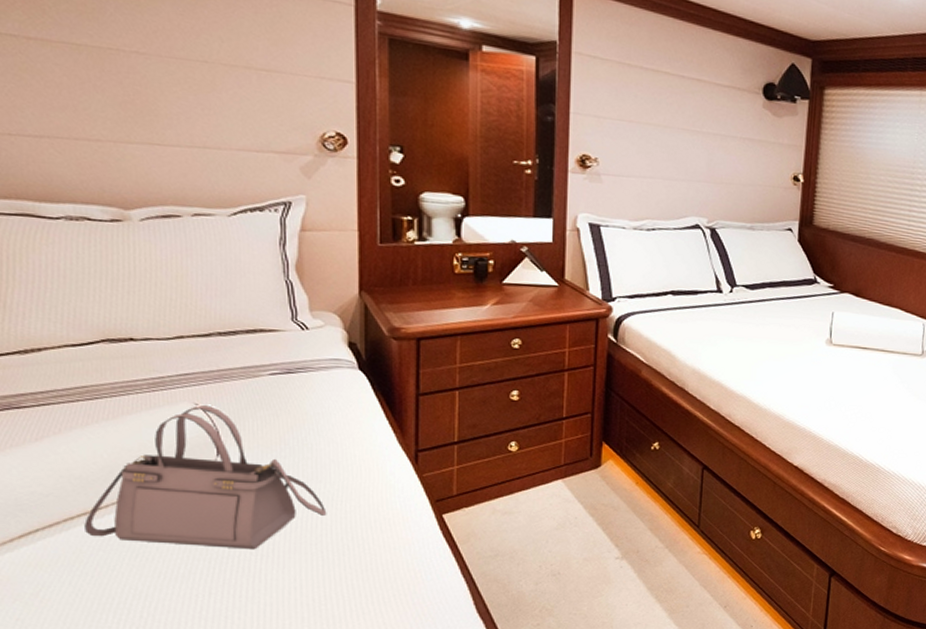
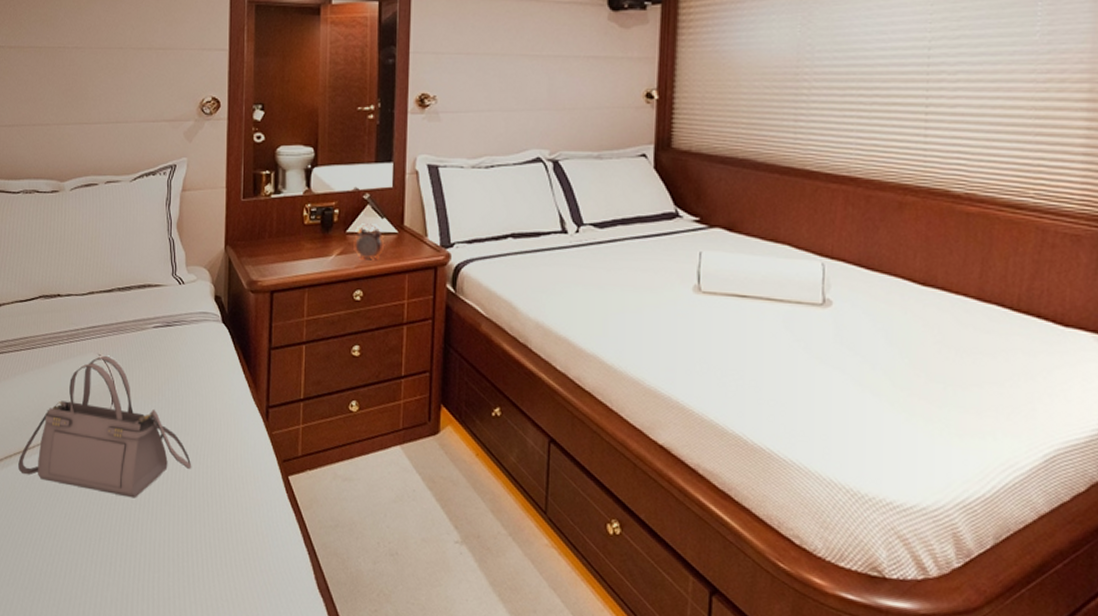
alarm clock: none [512,275,542,310] -> present [355,223,382,259]

